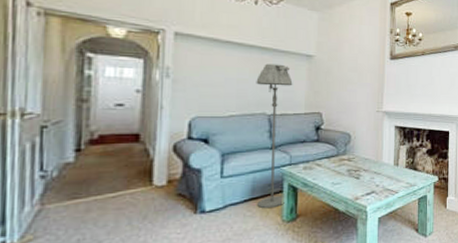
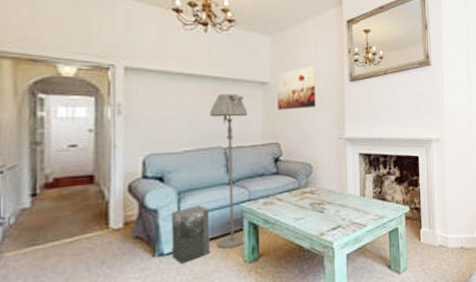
speaker: none [213,167,251,221] -> present [171,205,211,264]
wall art: none [321,42,358,83] -> present [277,66,316,110]

